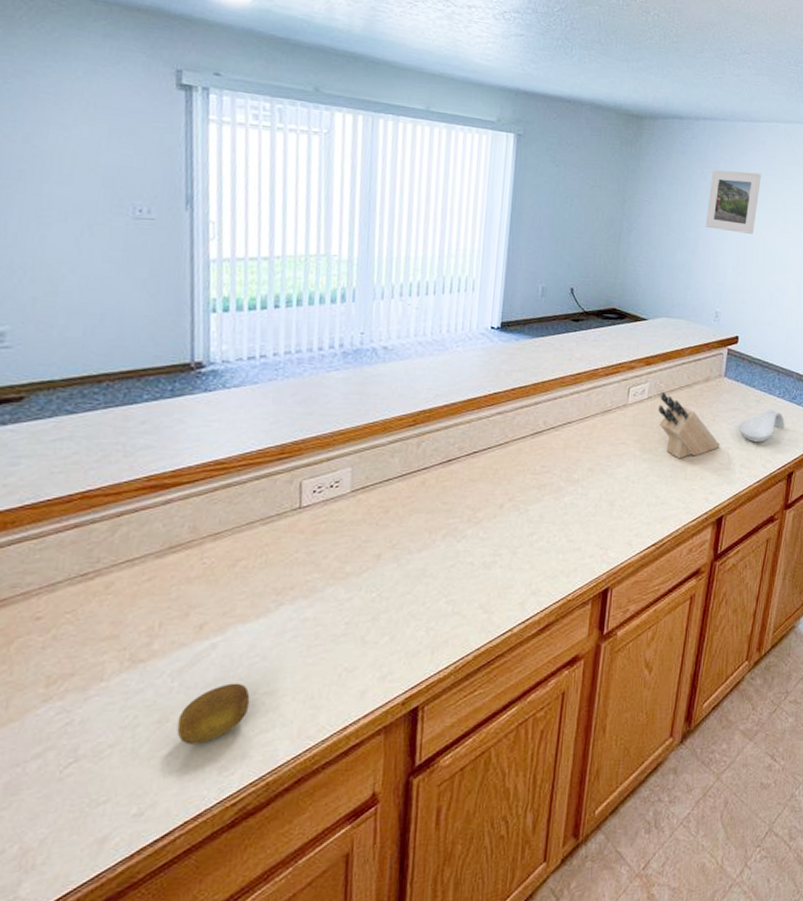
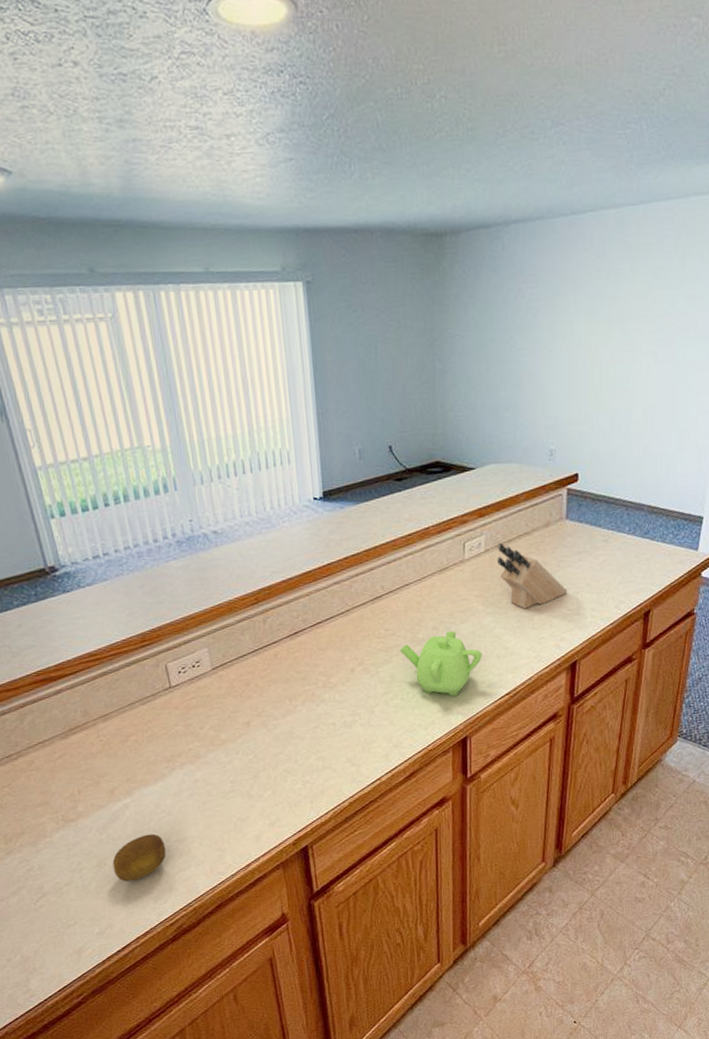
teapot: none [553,473,634,544] -> present [400,630,482,697]
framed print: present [706,169,761,234] -> none [529,278,590,356]
spoon rest: present [738,410,785,443] -> none [586,548,638,585]

